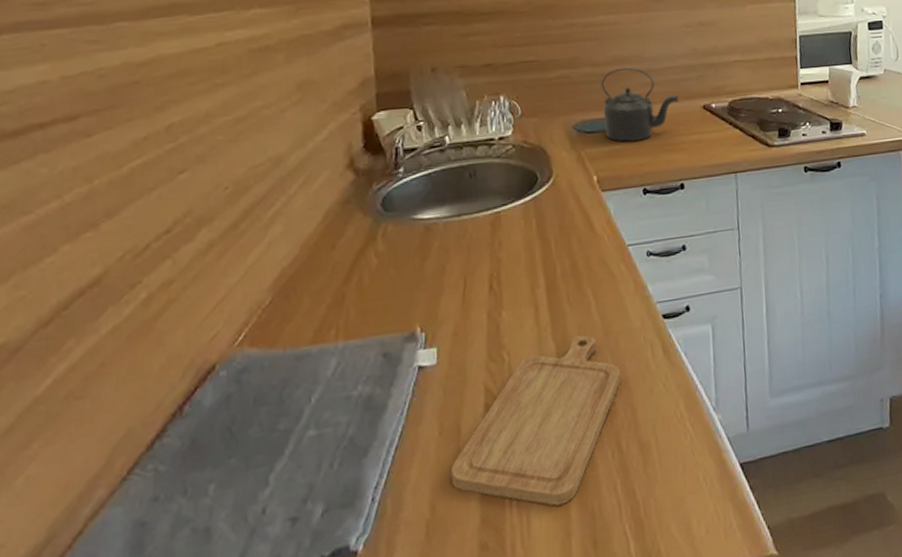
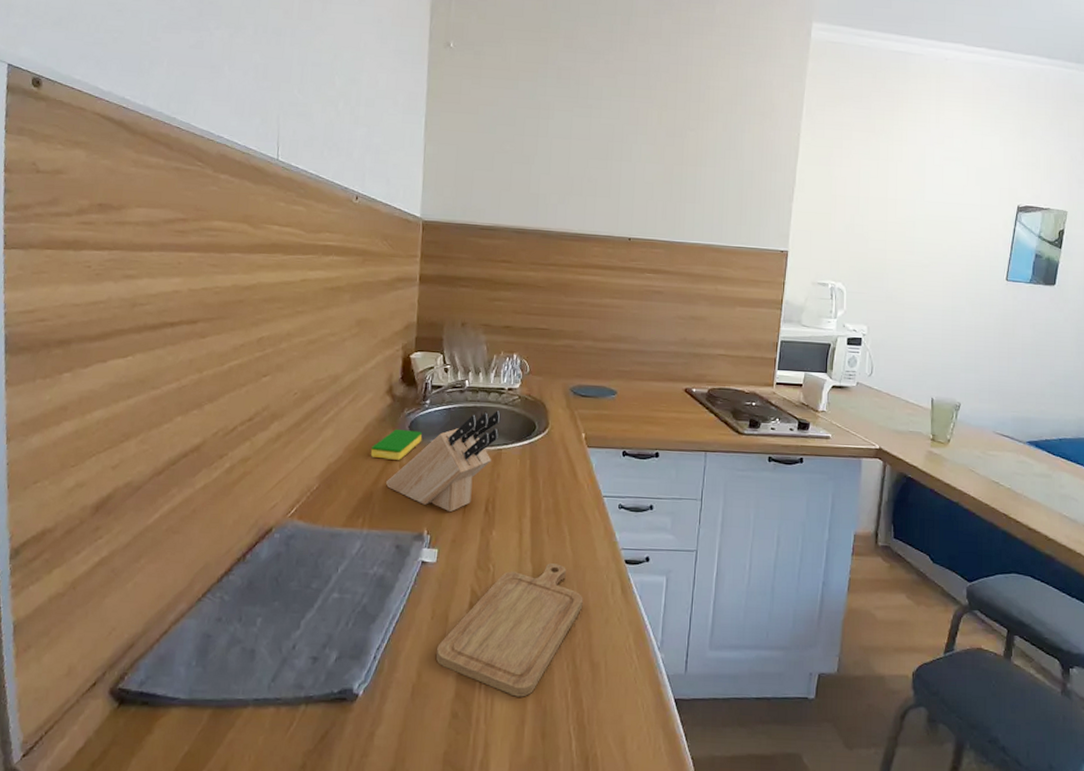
dish sponge: none [335,207,400,250] -> present [370,428,423,460]
knife block: none [359,166,494,300] -> present [385,411,501,513]
kettle: present [601,67,680,142] -> none [597,345,666,410]

